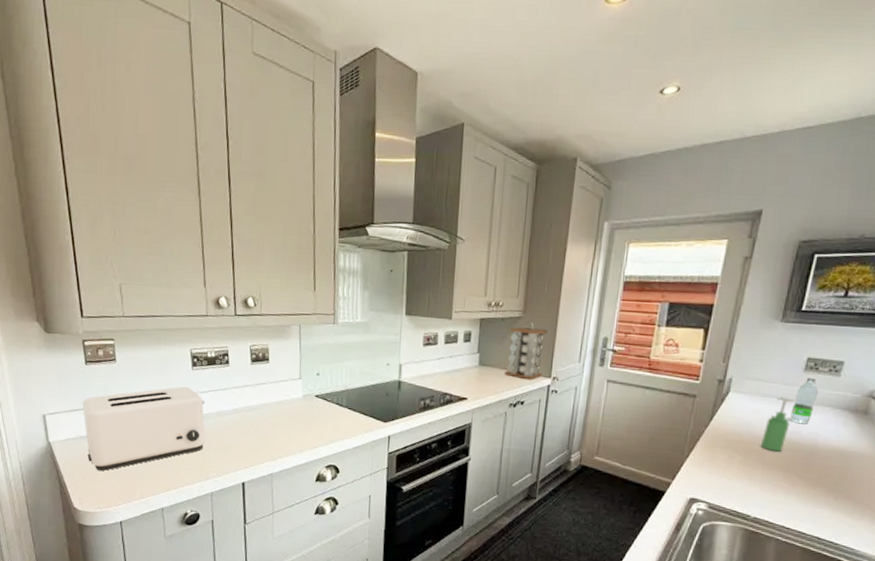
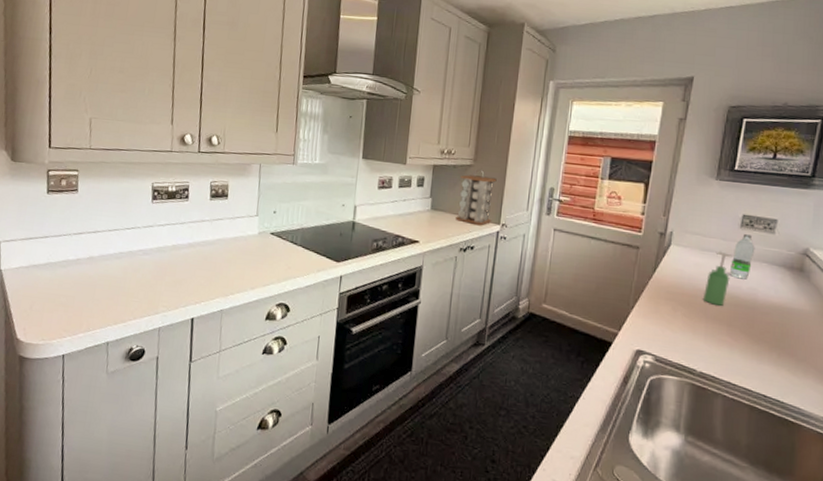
toaster: present [82,386,206,471] -> none [37,218,162,301]

